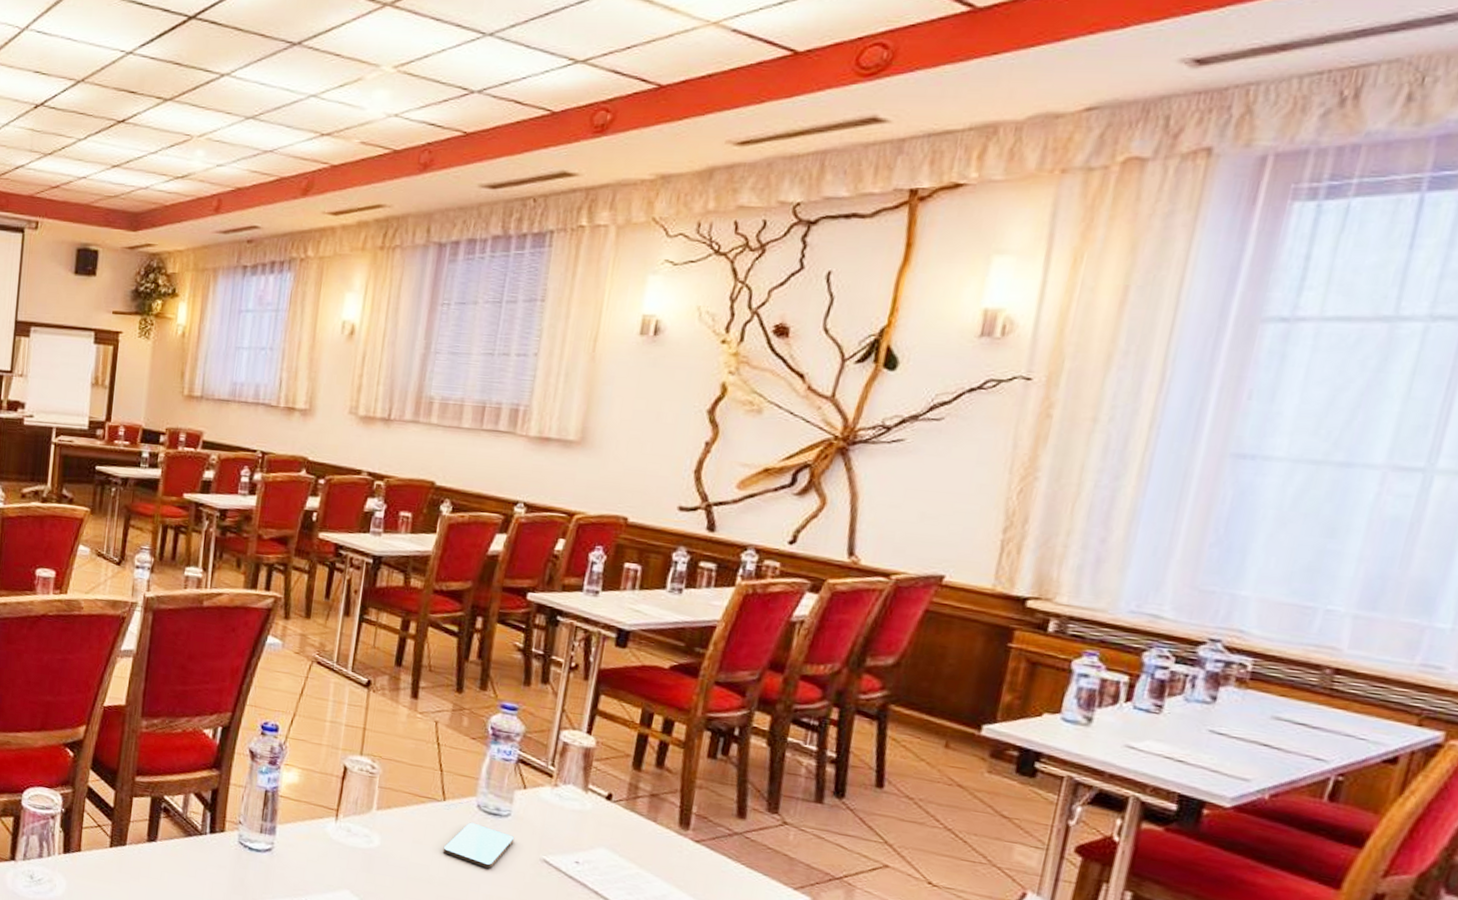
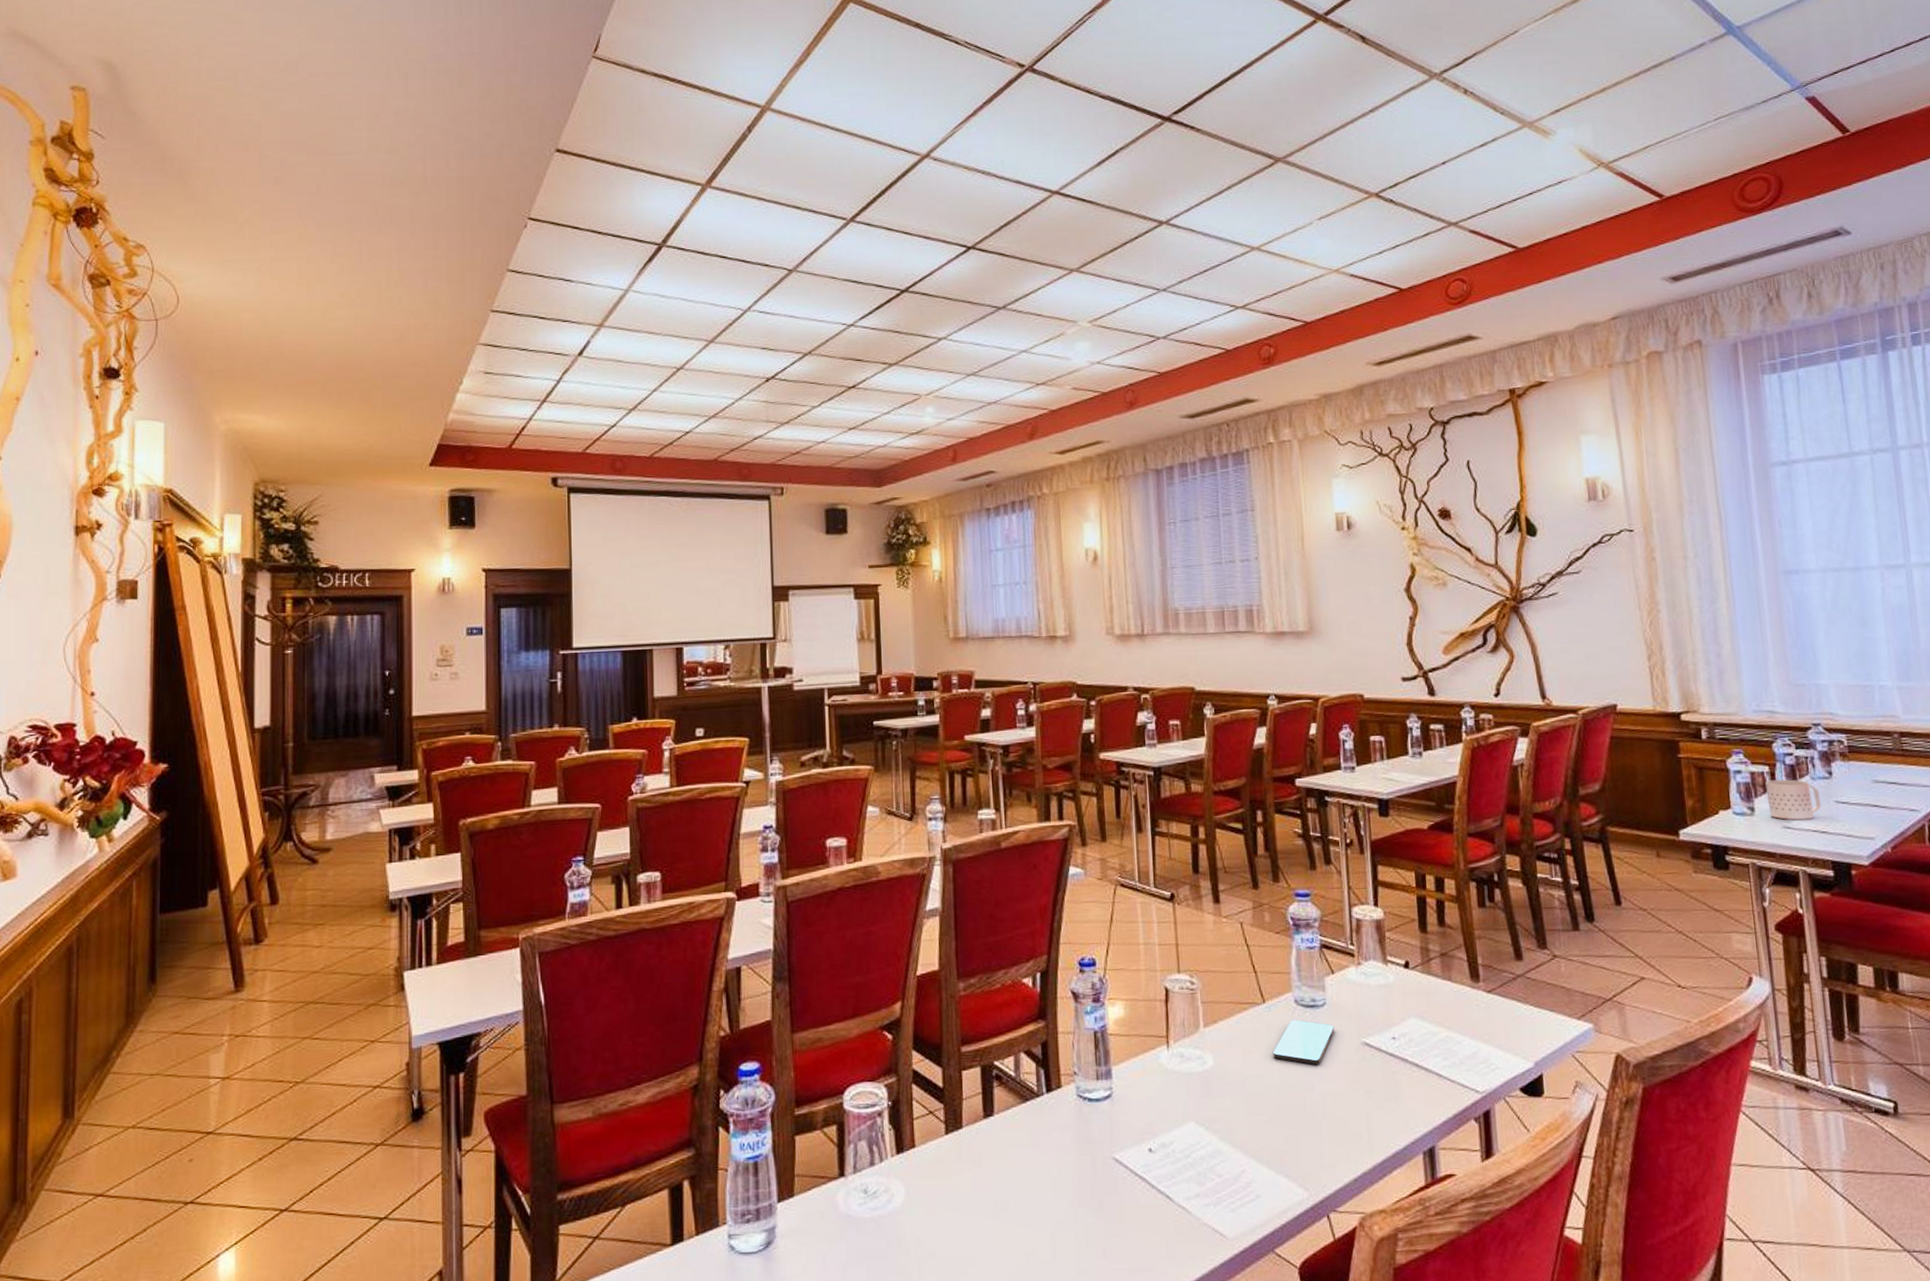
mug: none [1112,691,1191,745] -> present [1765,779,1821,821]

